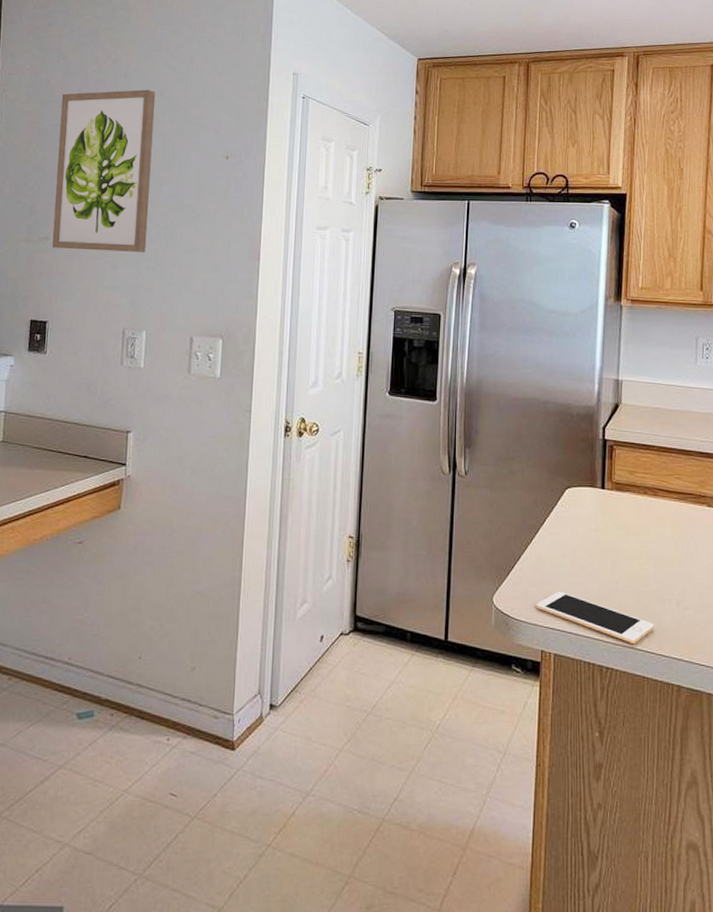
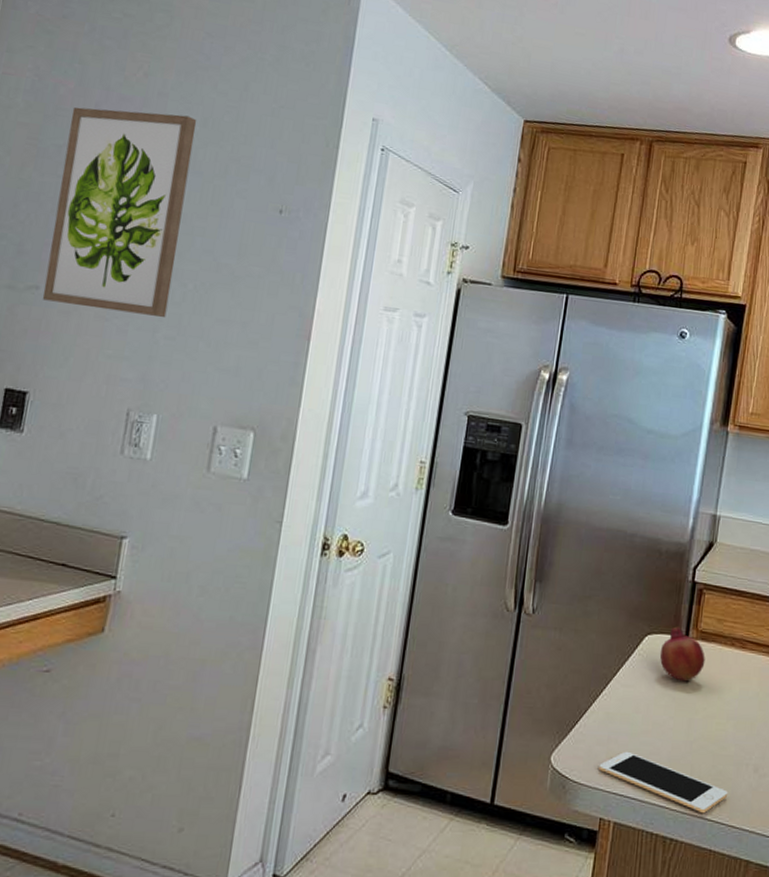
fruit: none [580,479,622,528] -> present [659,626,705,682]

